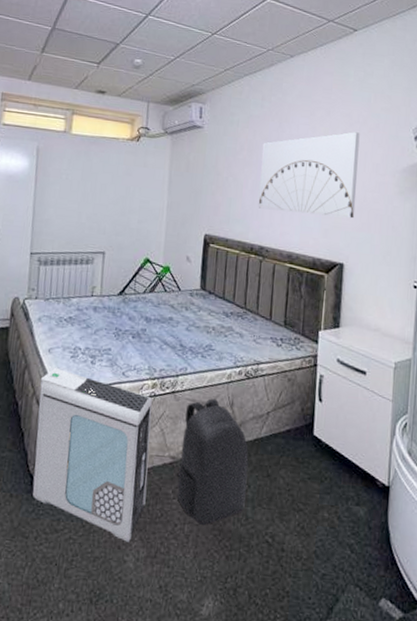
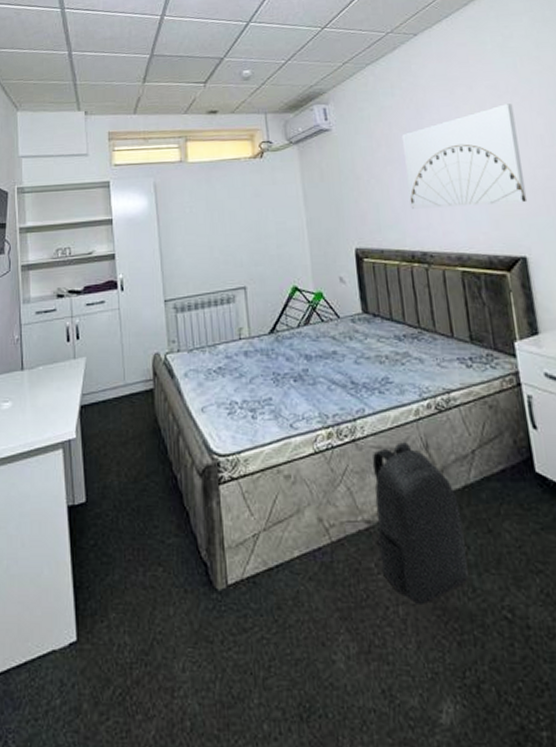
air purifier: present [33,367,152,542] -> none [197,428,345,636]

